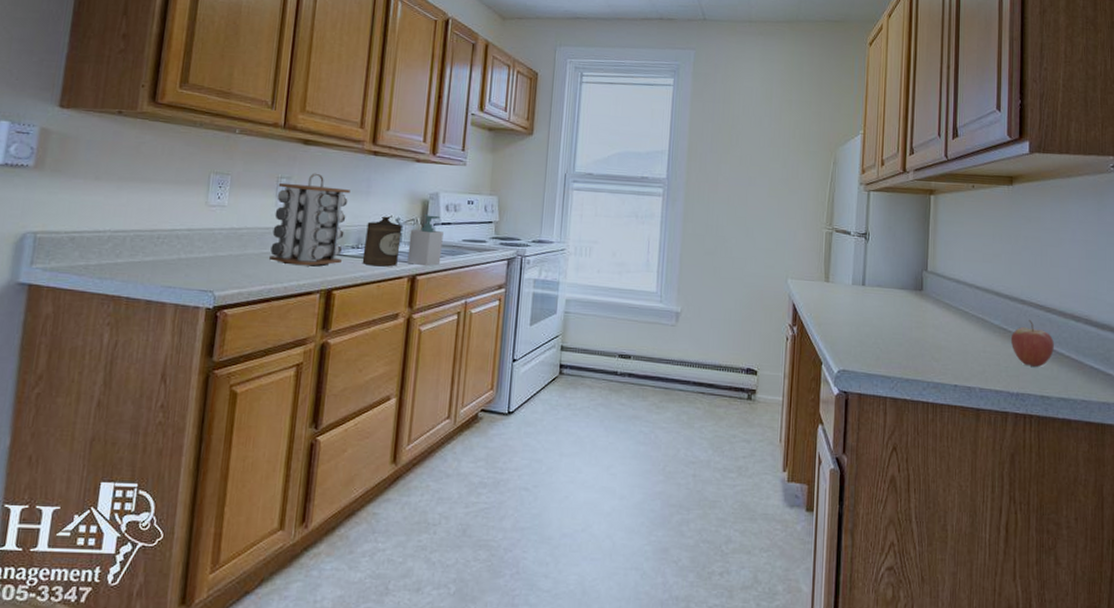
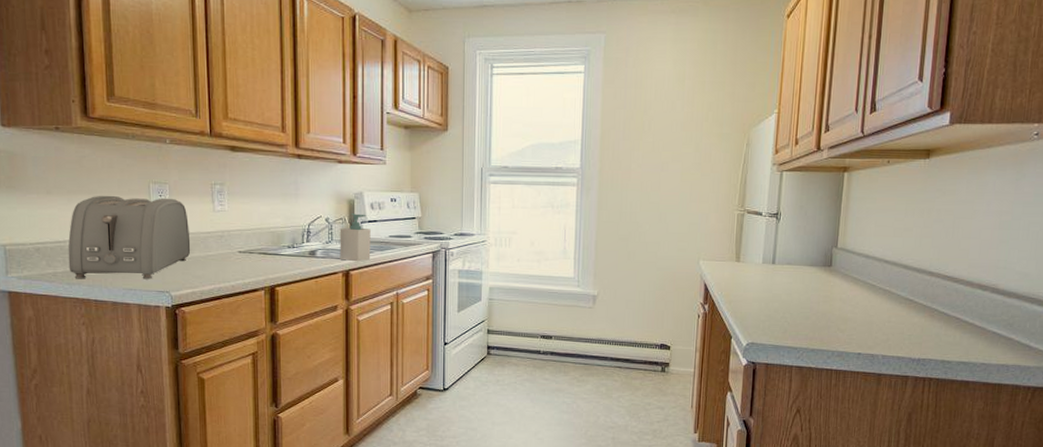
toaster: none [103,183,247,277] -> present [68,195,191,280]
spice rack: present [269,173,350,267] -> none [213,178,280,266]
canister: present [362,216,402,267] -> none [298,216,332,264]
fruit: present [1010,319,1054,367] -> none [916,290,959,334]

